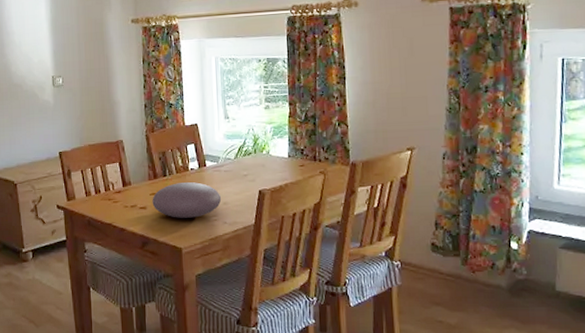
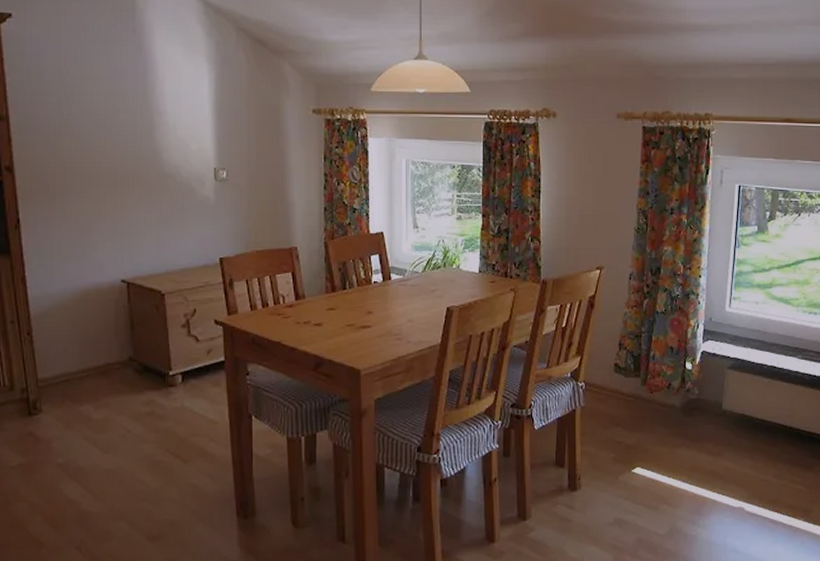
decorative bowl: present [152,182,222,218] -> none [329,297,407,337]

